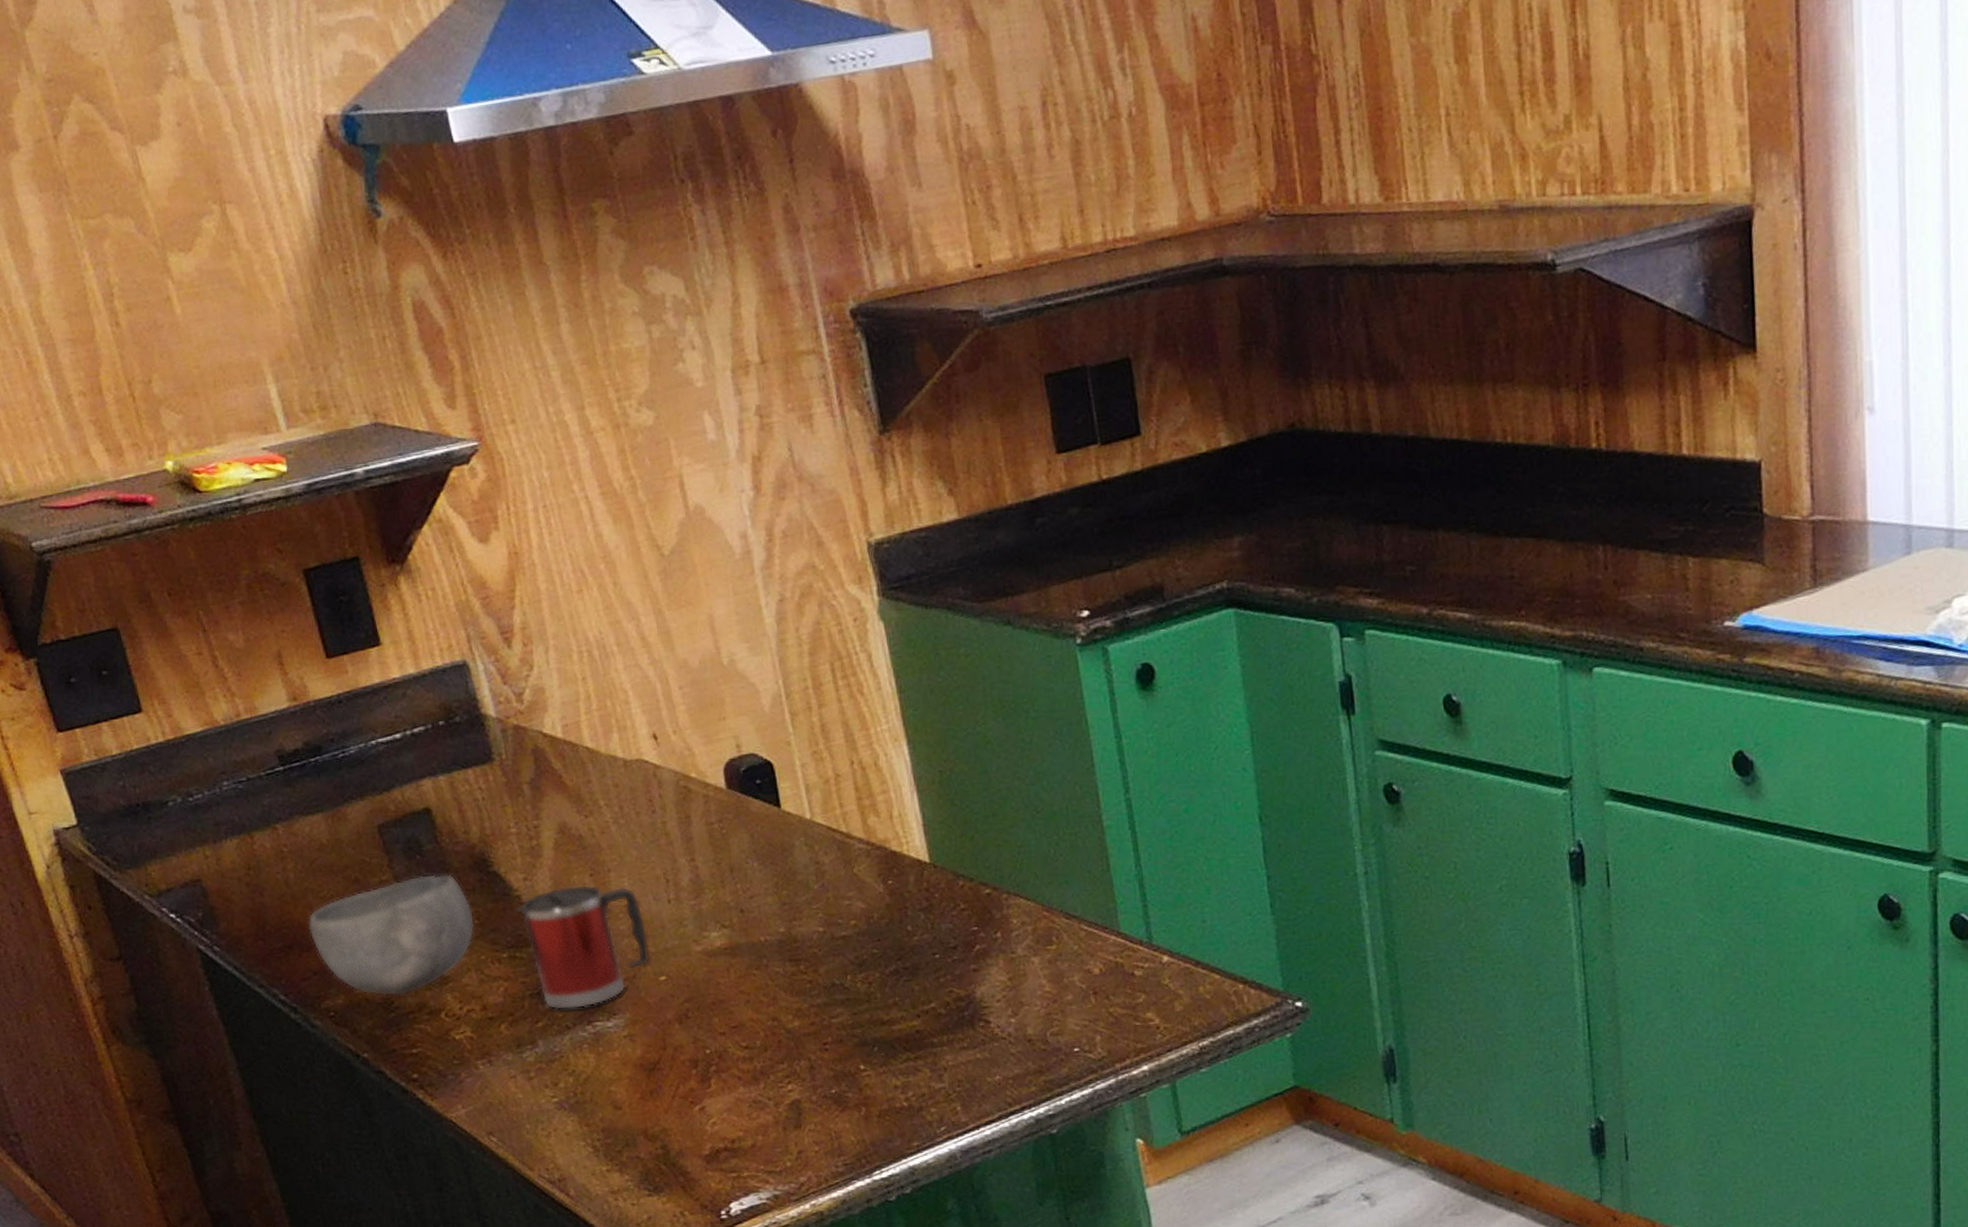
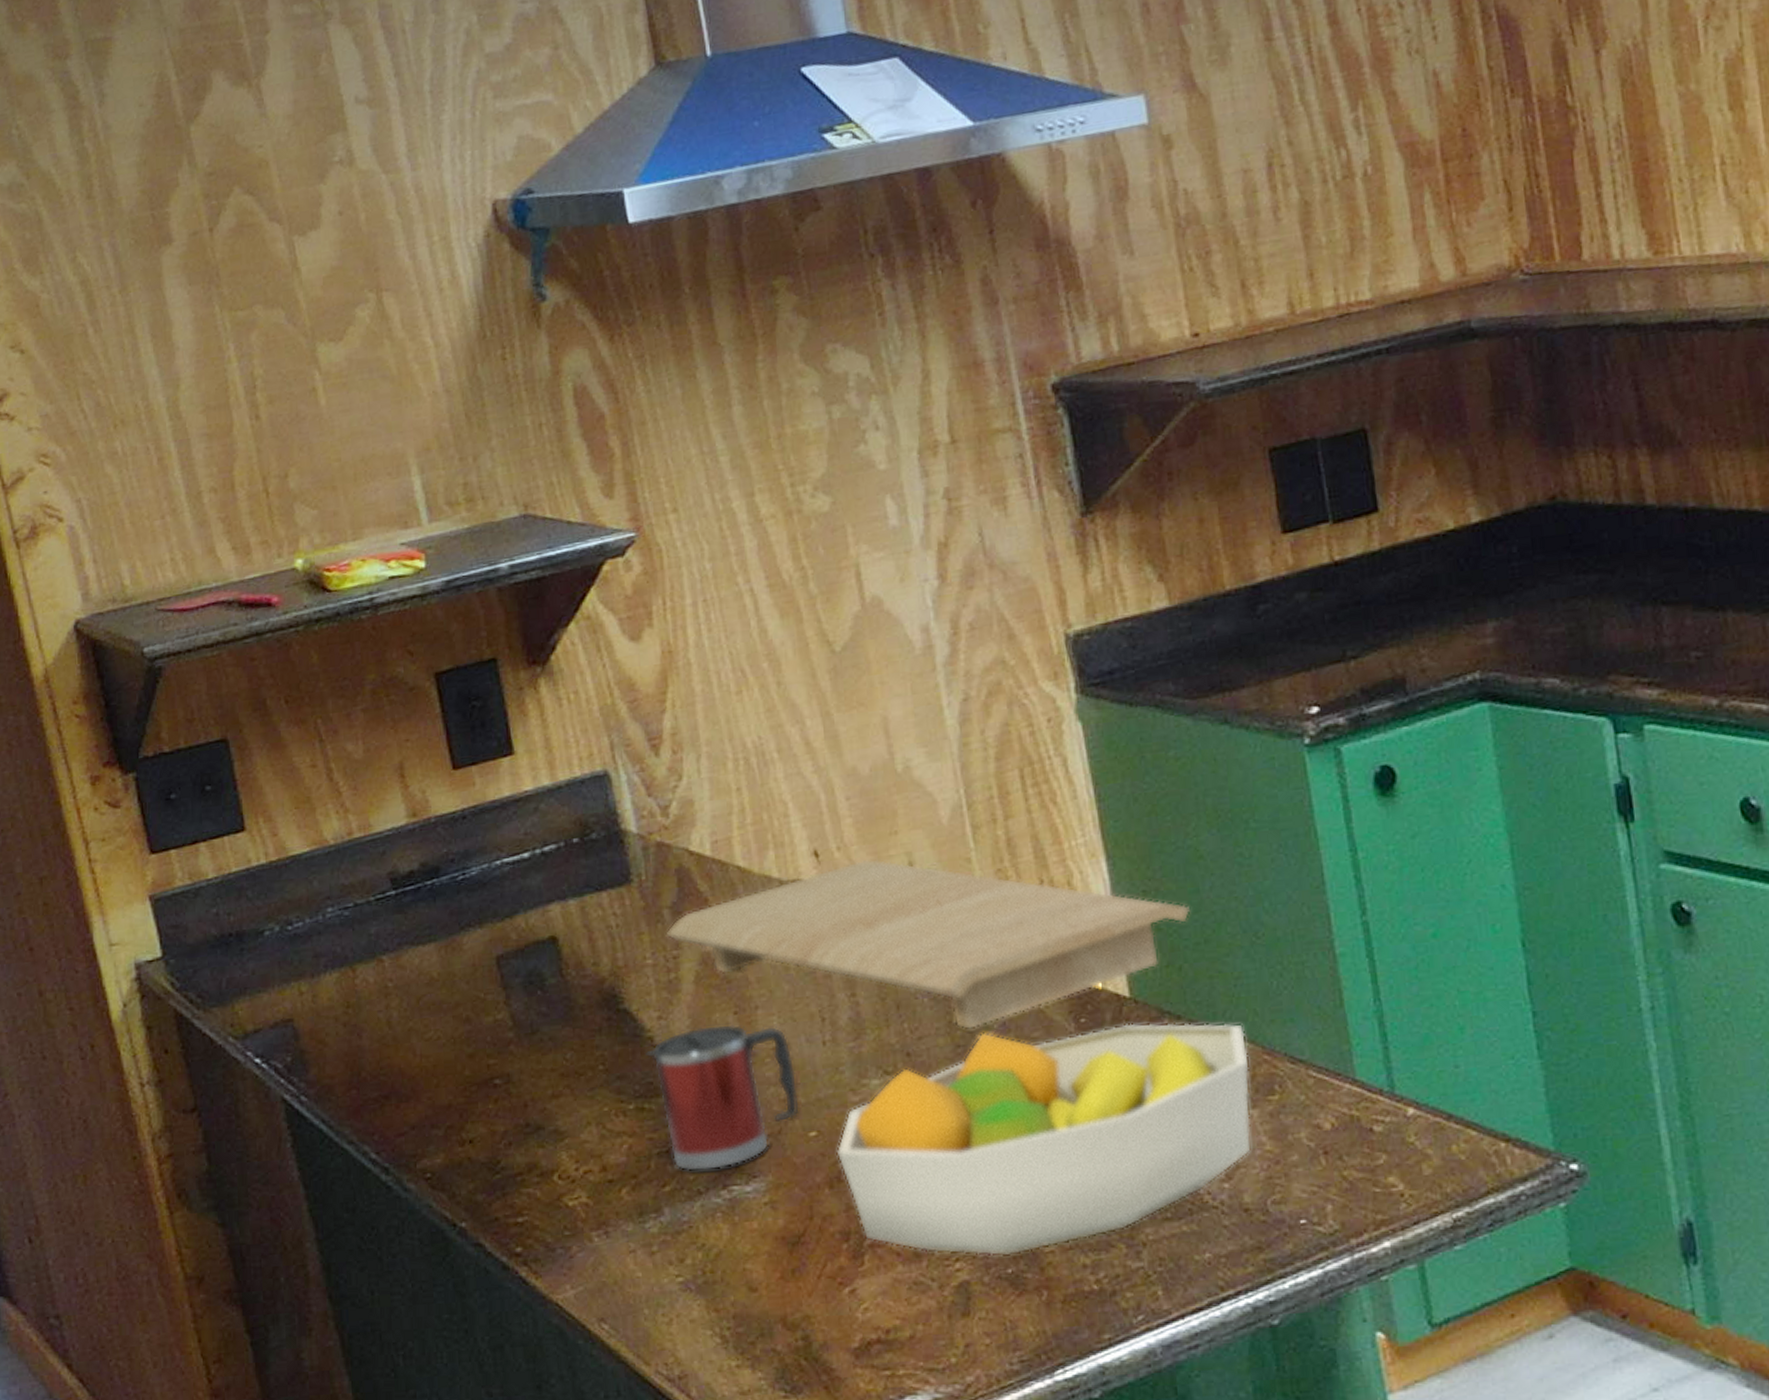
bowl: present [308,873,475,997] -> none [409,1011,599,1155]
cutting board: none [527,741,981,890] -> present [667,858,1191,1029]
fruit bowl: none [683,884,1034,1080] -> present [836,1022,1252,1257]

